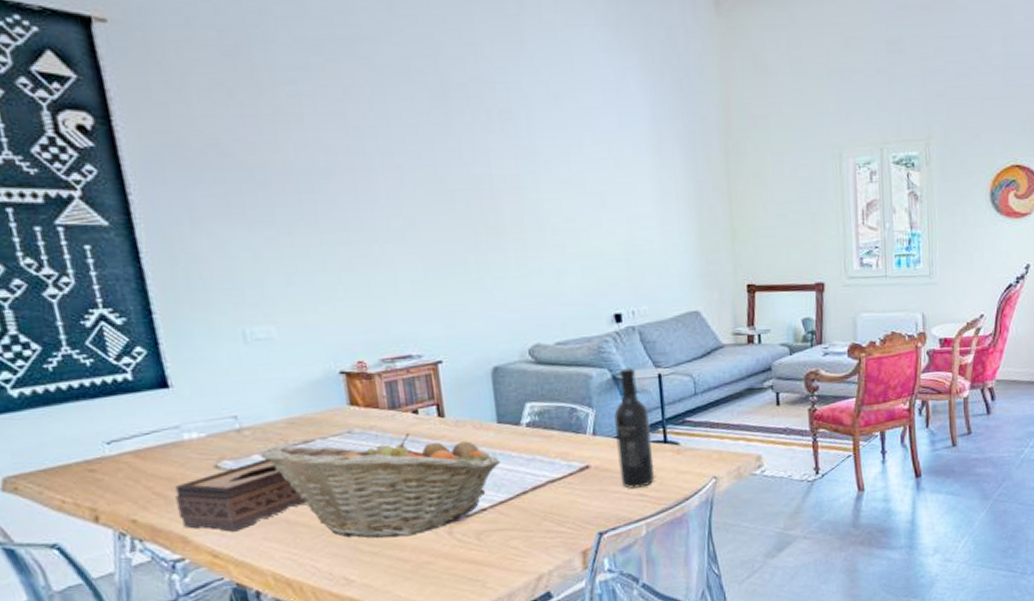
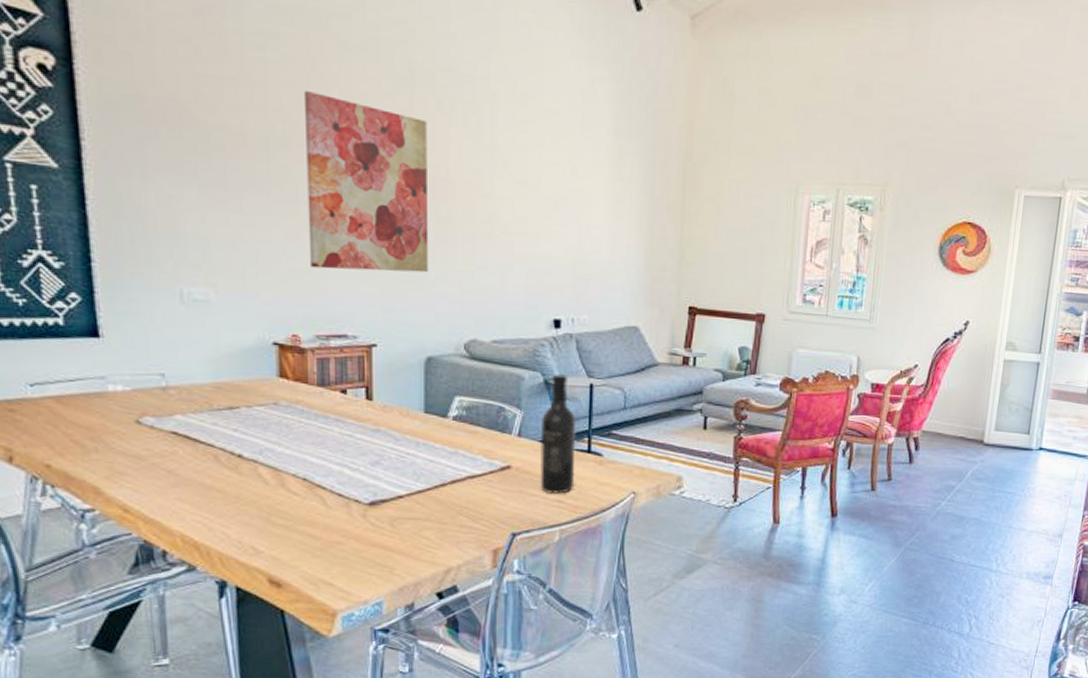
tissue box: present [175,458,307,532] -> none [93,420,225,489]
fruit basket: present [259,432,500,538] -> none [182,409,422,514]
wall art: none [340,117,485,293] -> present [303,90,429,273]

